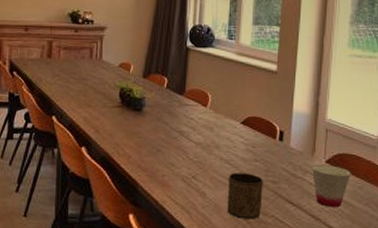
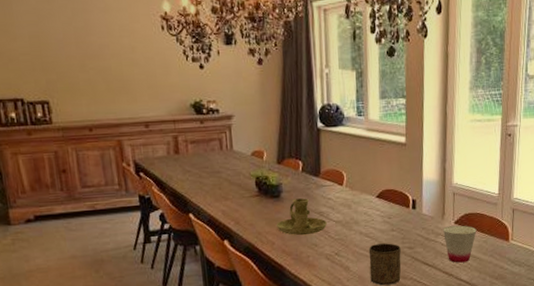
candle holder: none [135,114,186,153] -> present [277,198,327,236]

